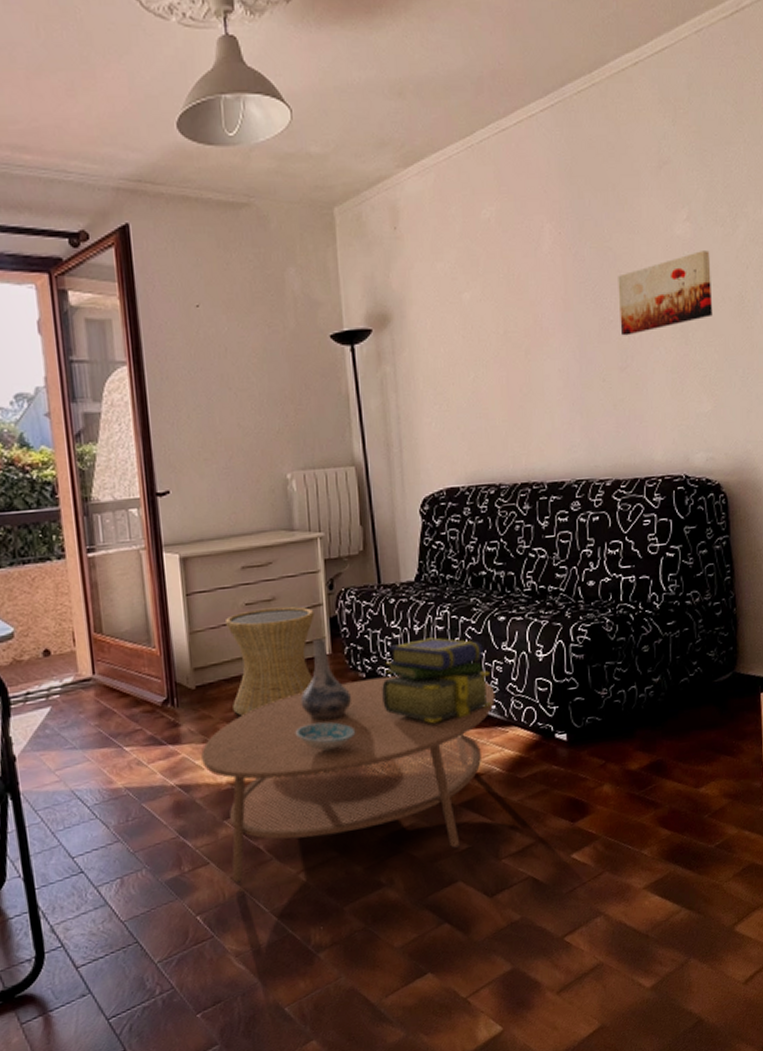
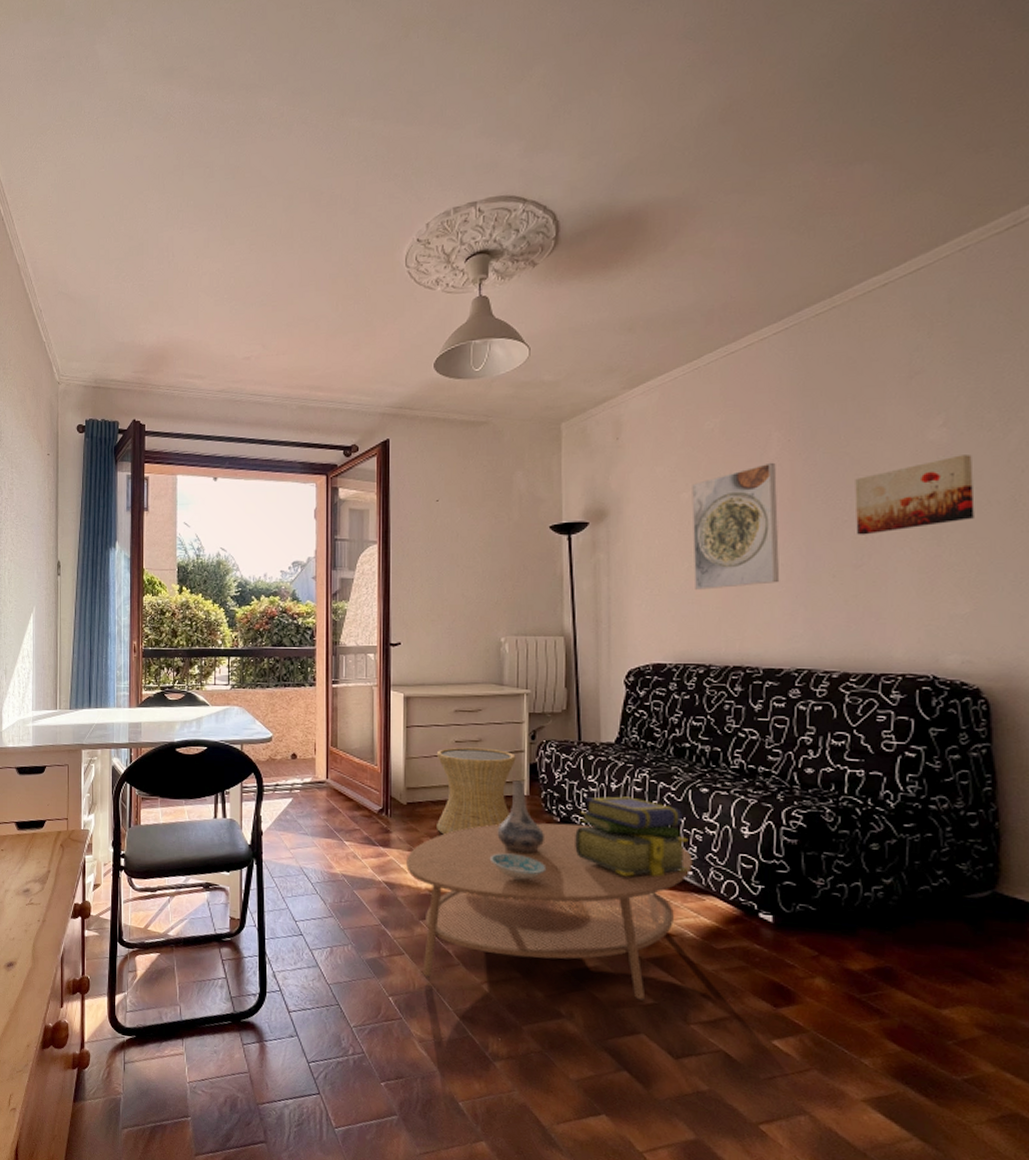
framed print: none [473,257,558,402] -> present [692,462,780,590]

